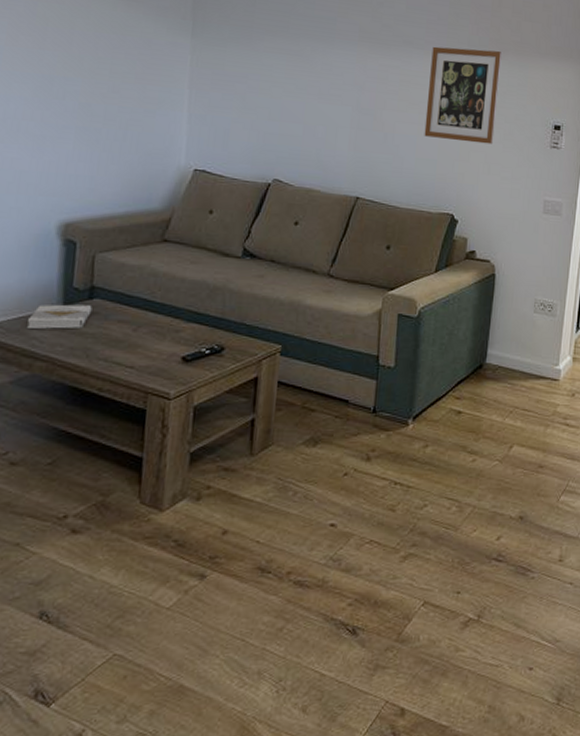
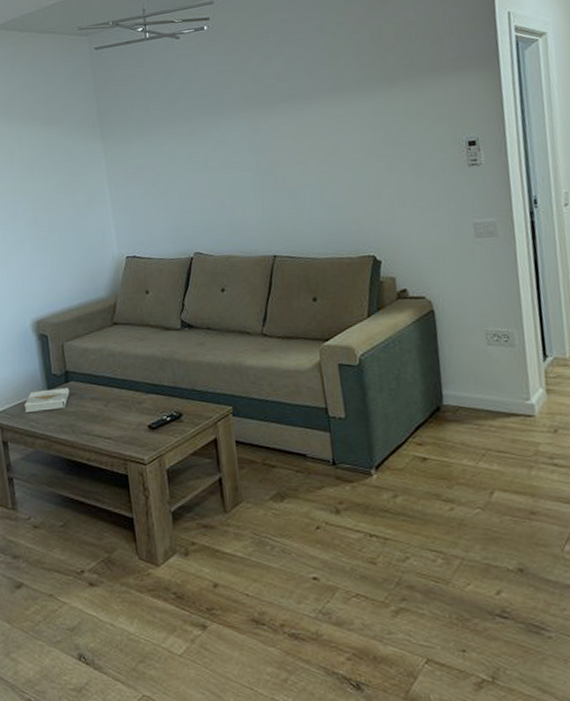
wall art: present [424,46,503,145] -> none [318,80,403,184]

